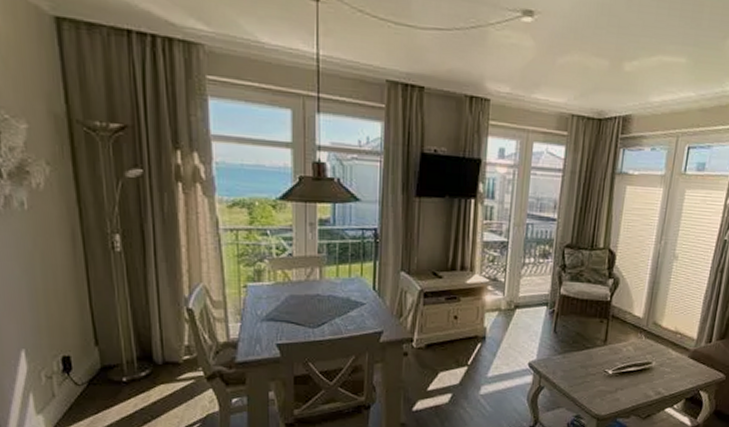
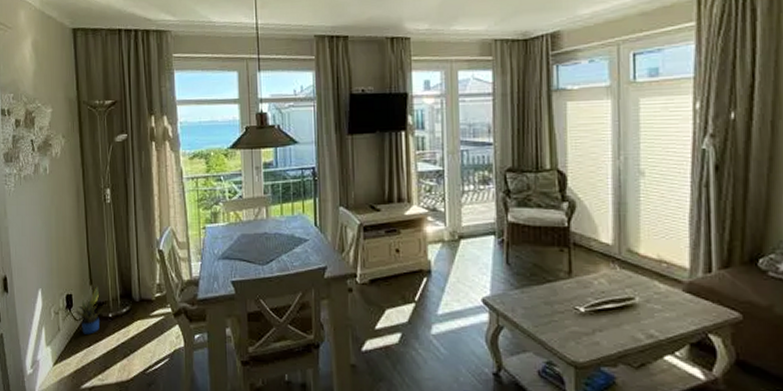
potted plant: none [74,347,114,400] -> present [74,286,103,335]

